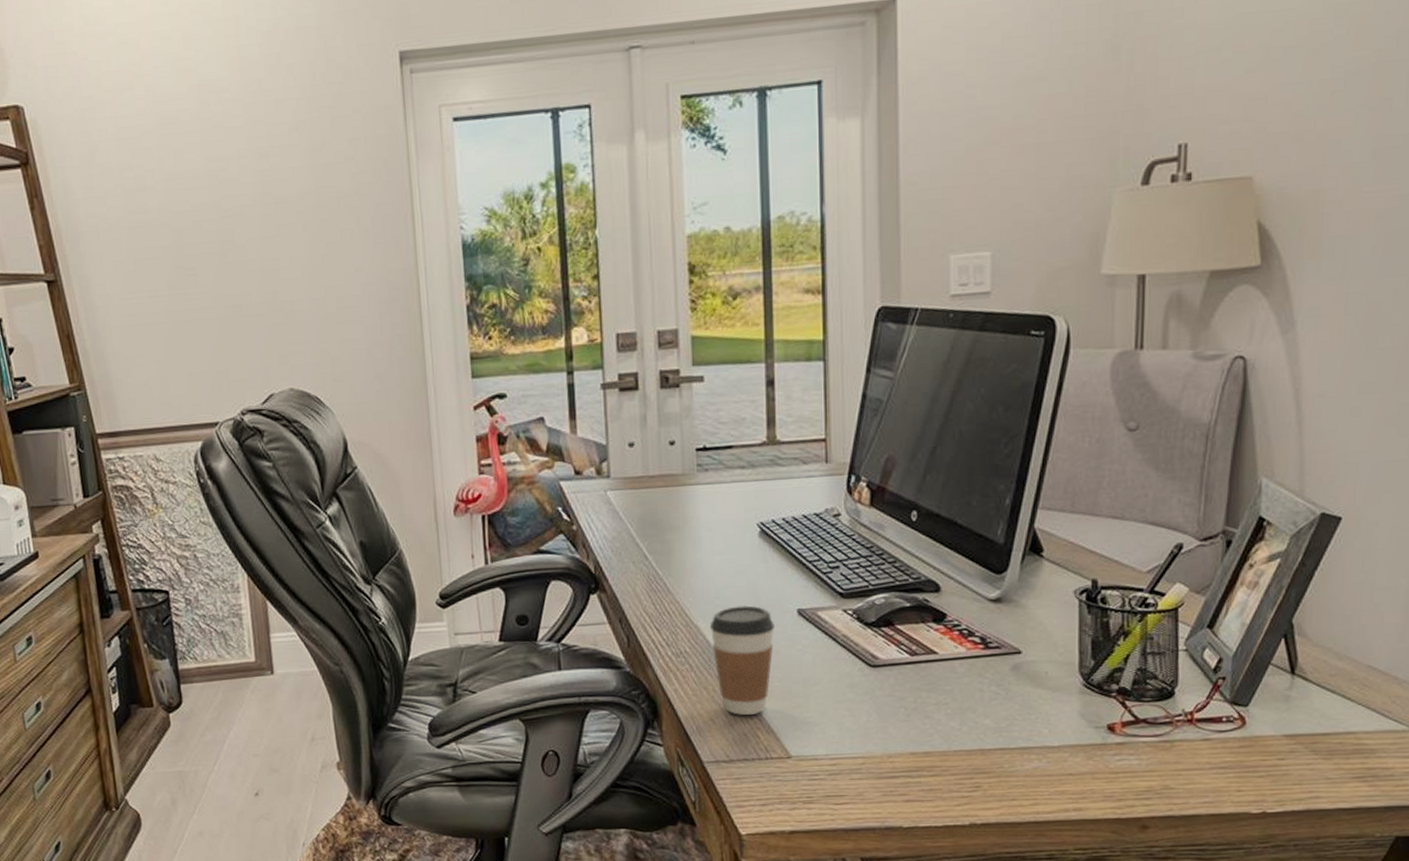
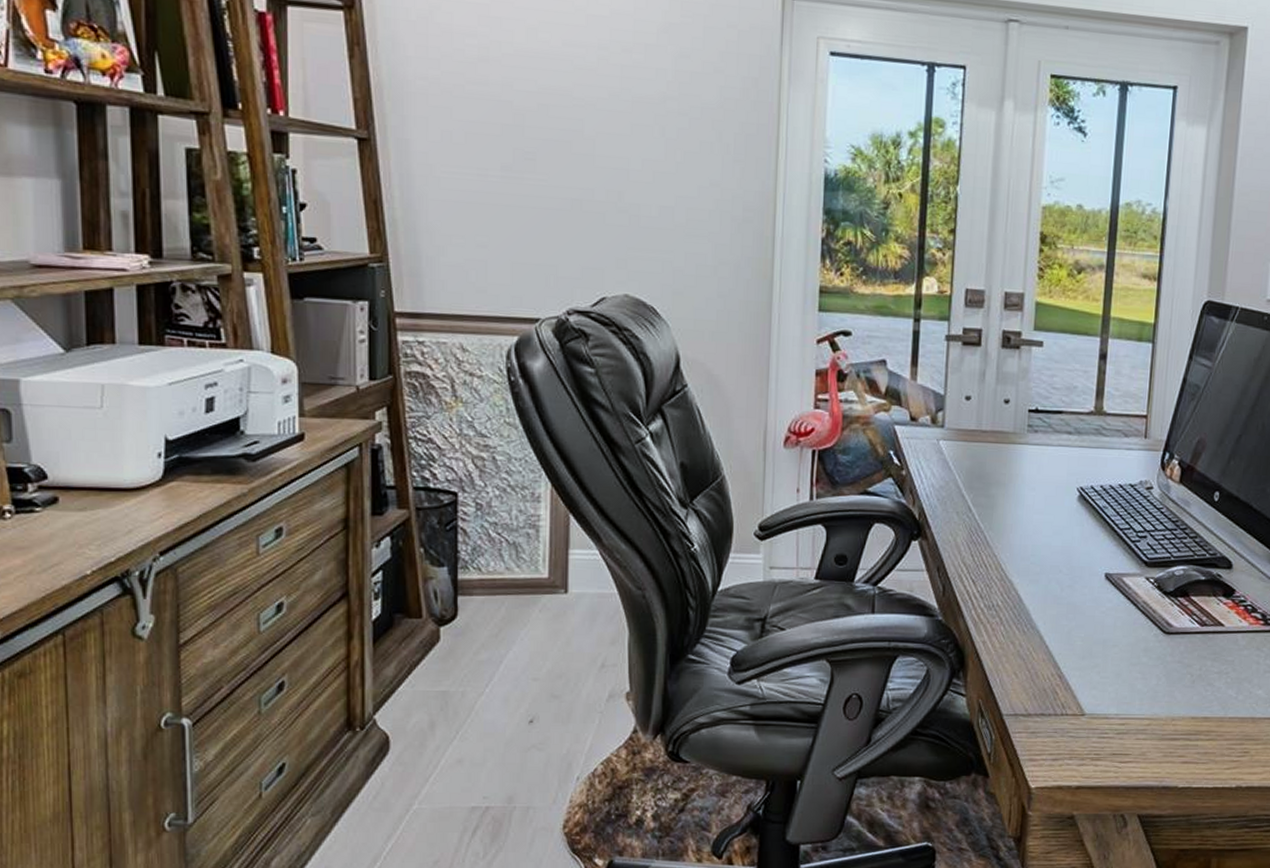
coffee cup: present [709,605,775,715] -> none [1022,565,1083,671]

